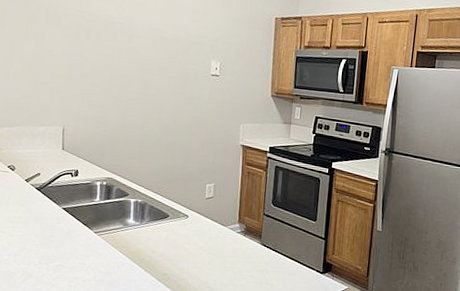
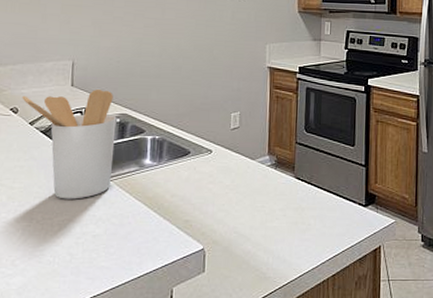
utensil holder: none [18,154,104,249] -> present [22,90,117,199]

